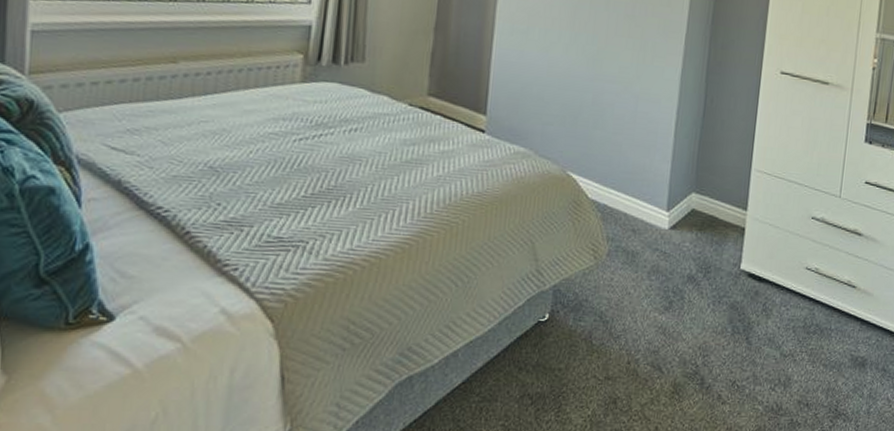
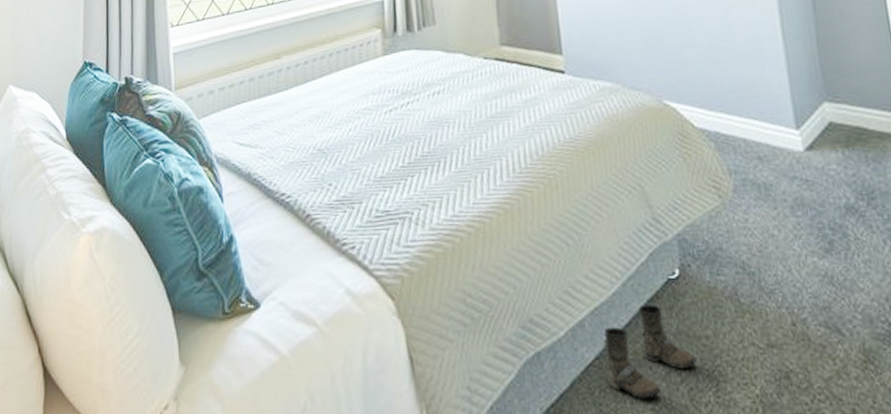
boots: none [470,341,548,417] -> present [603,305,697,399]

